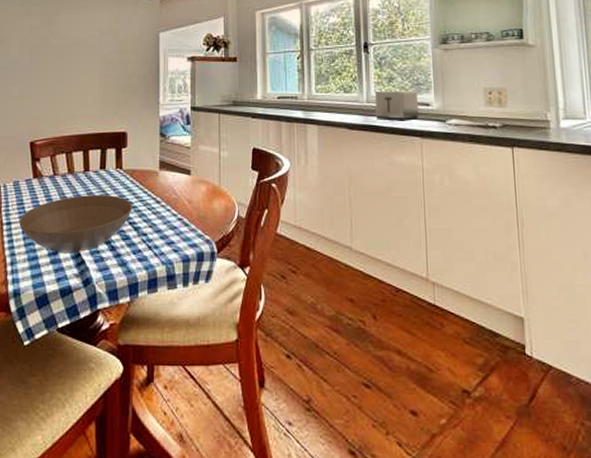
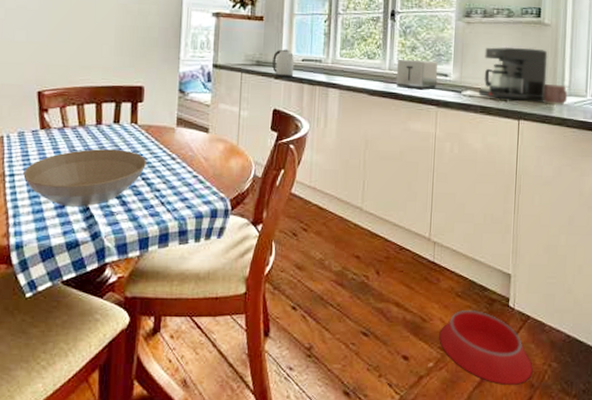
kettle: none [249,88,271,116] -> present [272,49,295,78]
pet bowl: none [449,359,563,447] -> present [439,310,533,385]
coffee maker: none [464,72,538,127] -> present [478,47,547,102]
mug: none [536,107,565,130] -> present [543,83,568,106]

